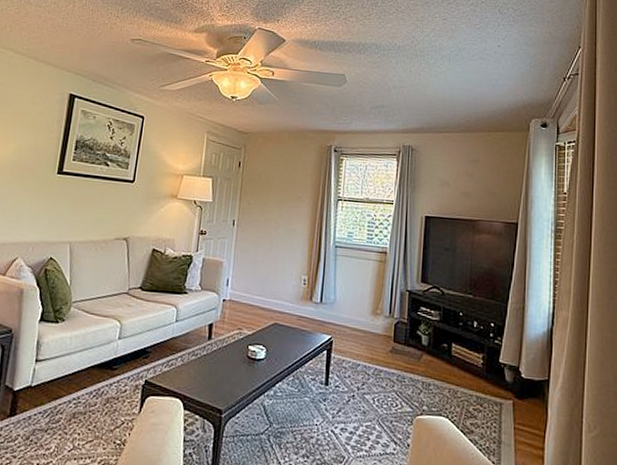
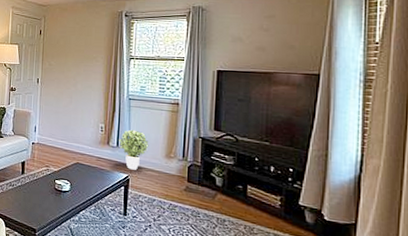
potted plant: none [323,282,355,330] -> present [119,129,149,170]

